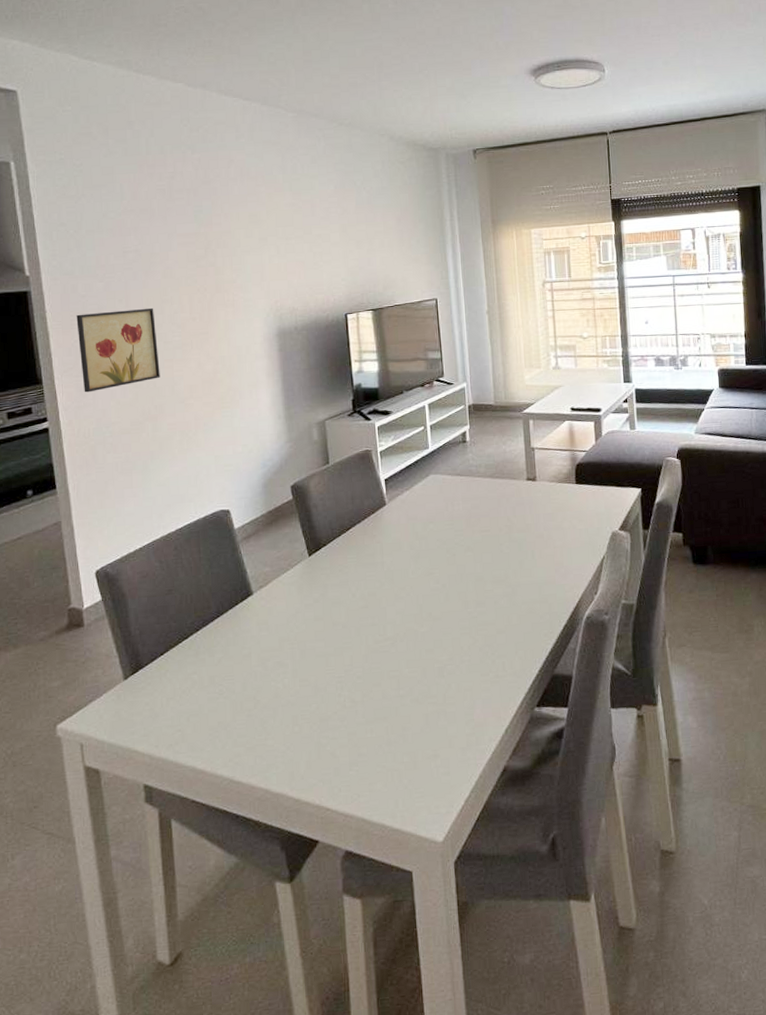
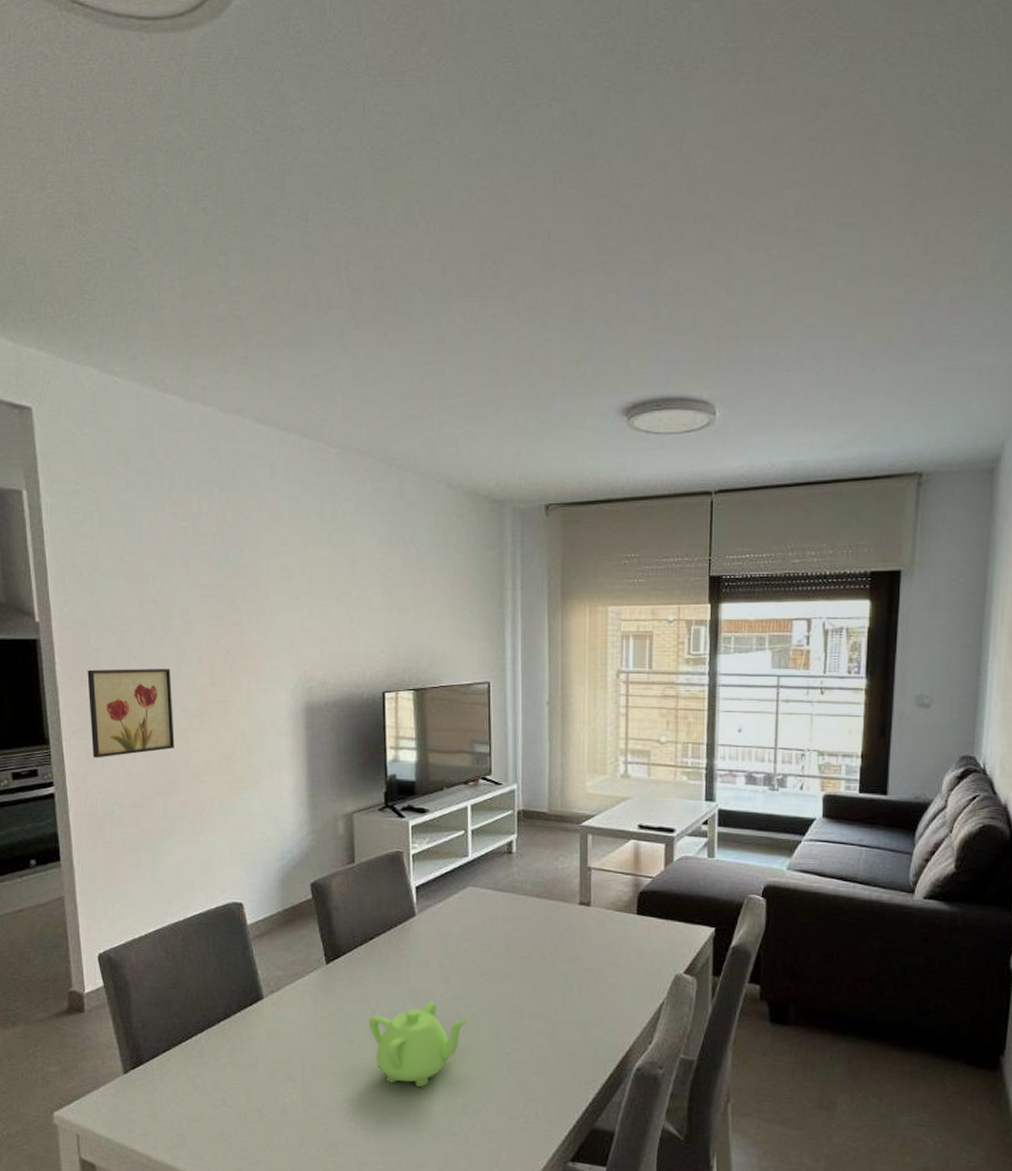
teapot: none [350,579,439,657] -> present [368,1001,468,1087]

